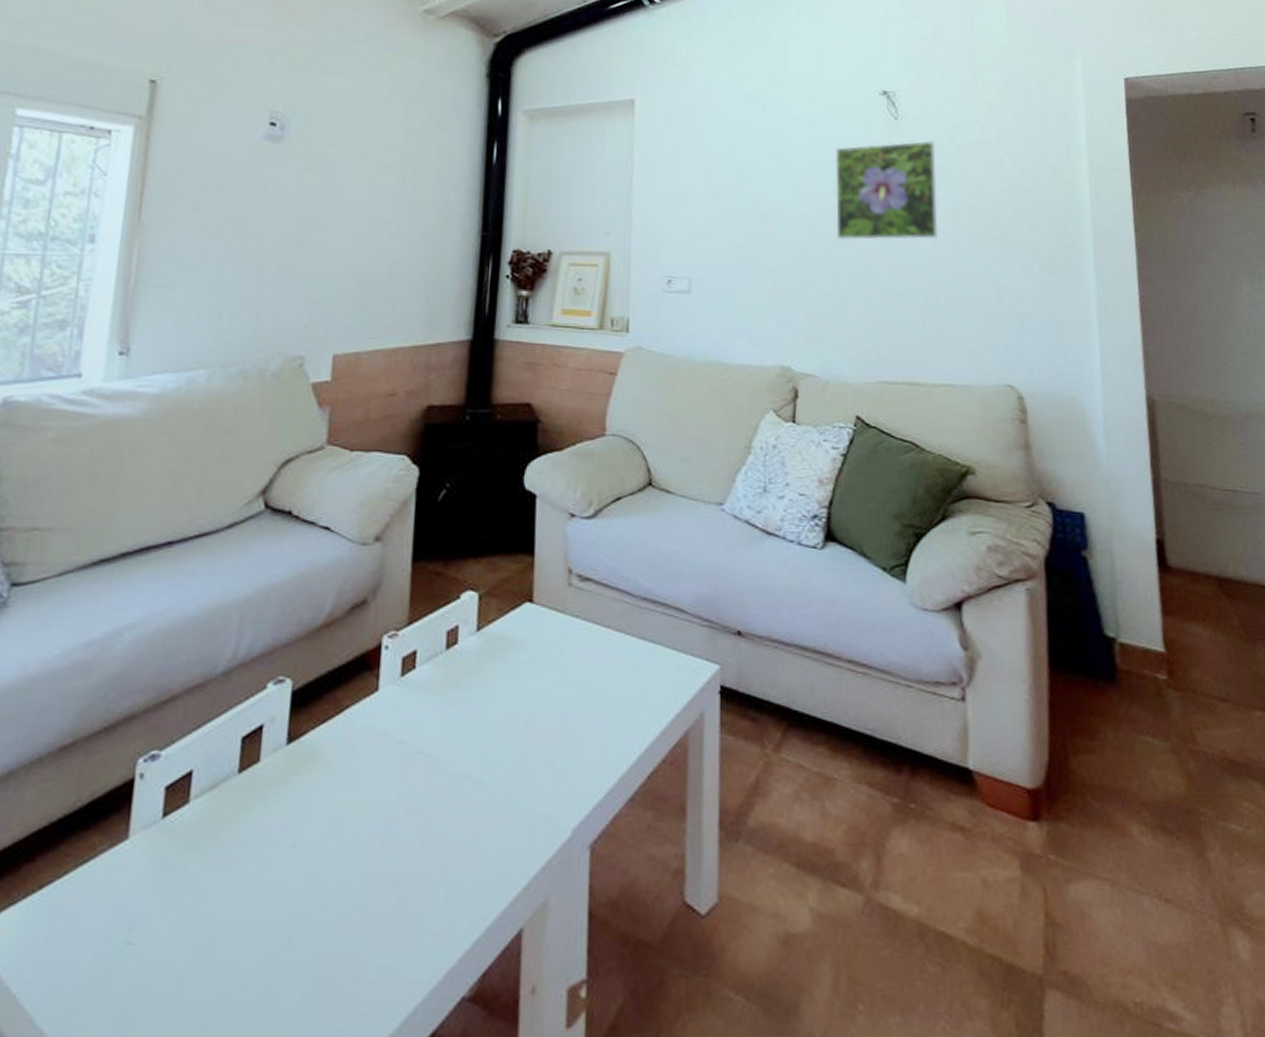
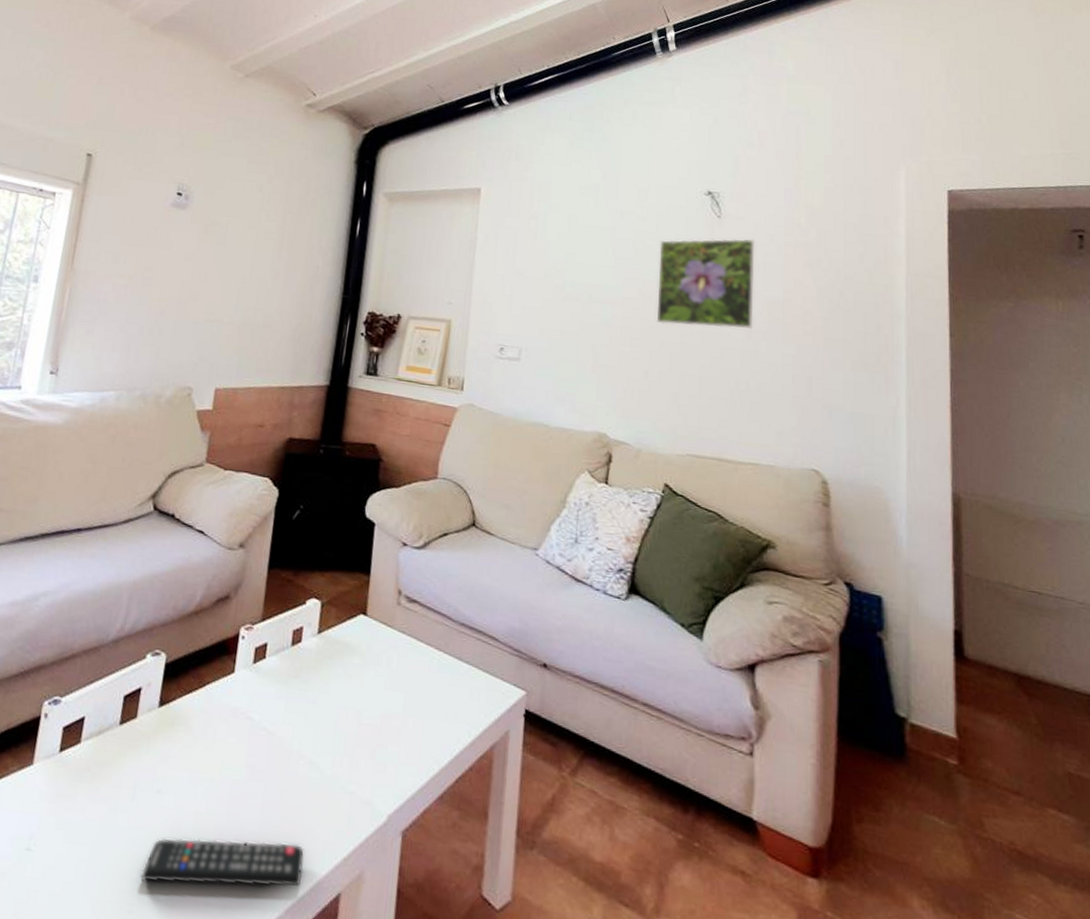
remote control: none [277,881,477,956] -> present [141,838,304,887]

